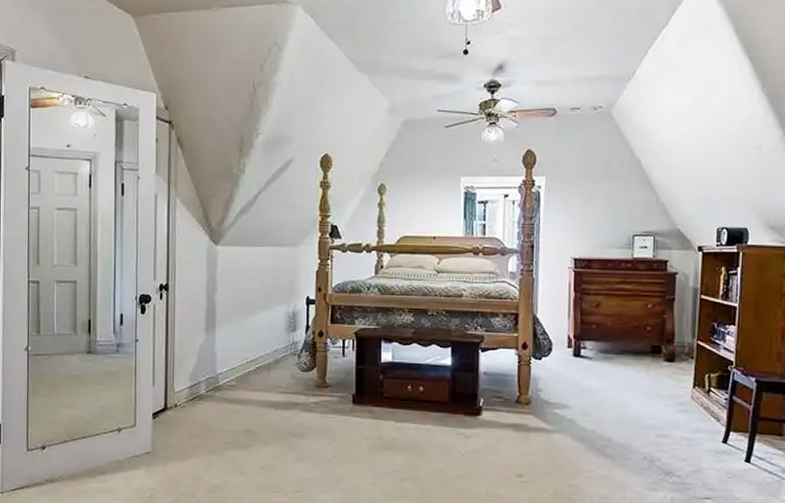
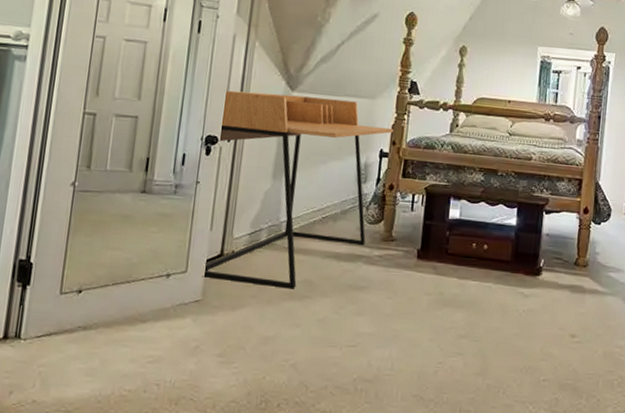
desk: none [150,249,319,439] -> present [202,90,394,289]

